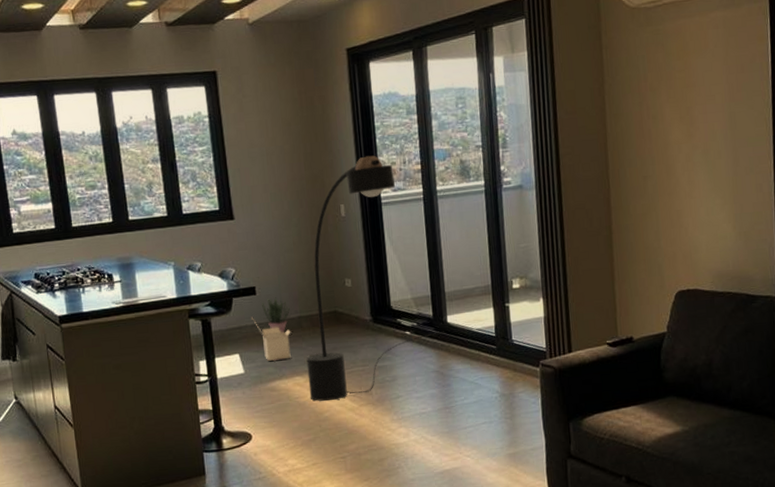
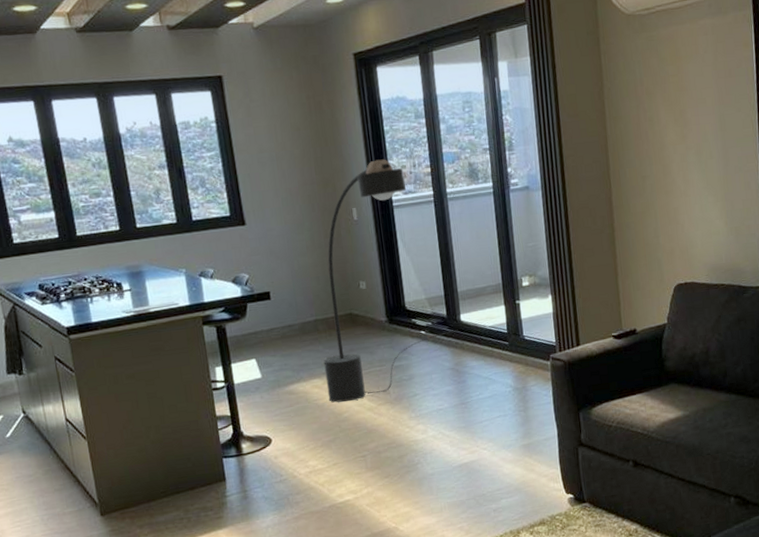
cardboard box: present [252,316,291,362] -> none [267,321,308,365]
potted plant: present [262,297,290,333] -> none [277,301,306,337]

